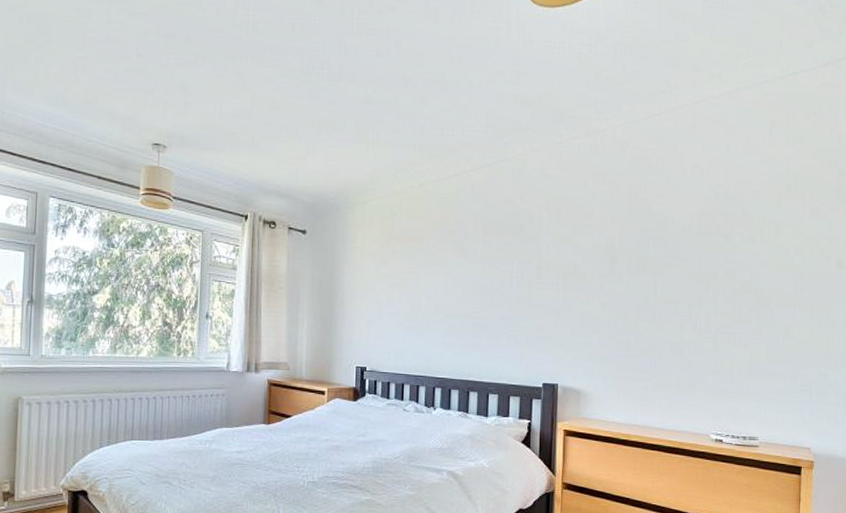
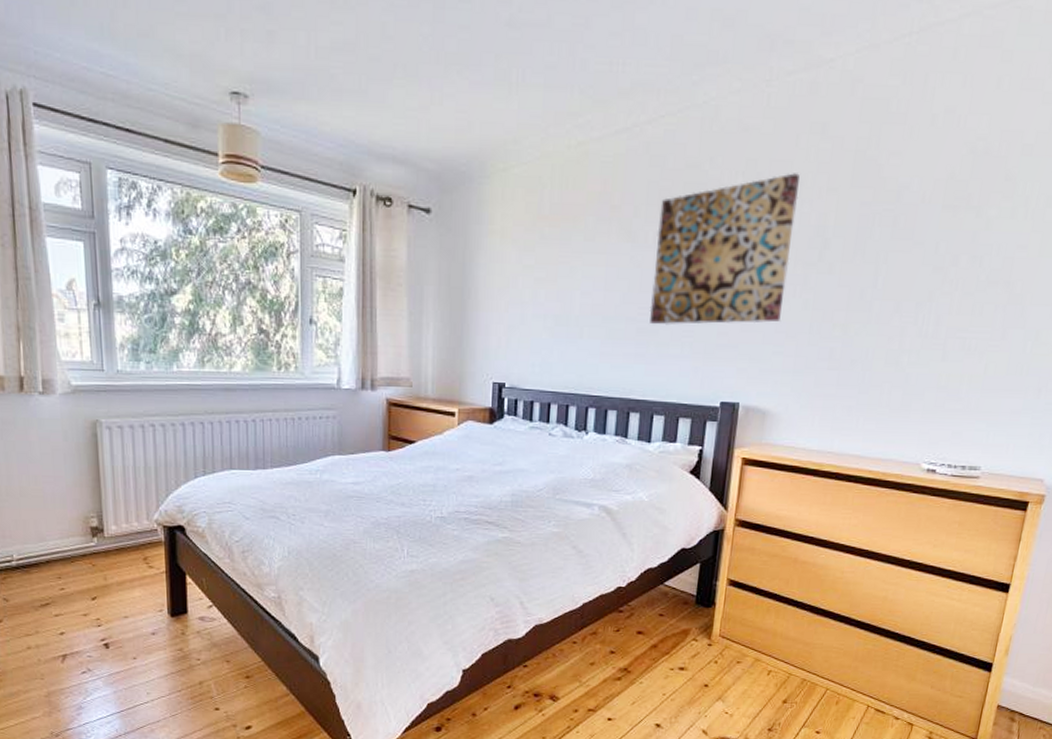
wall art: none [481,208,590,322] -> present [649,173,800,325]

